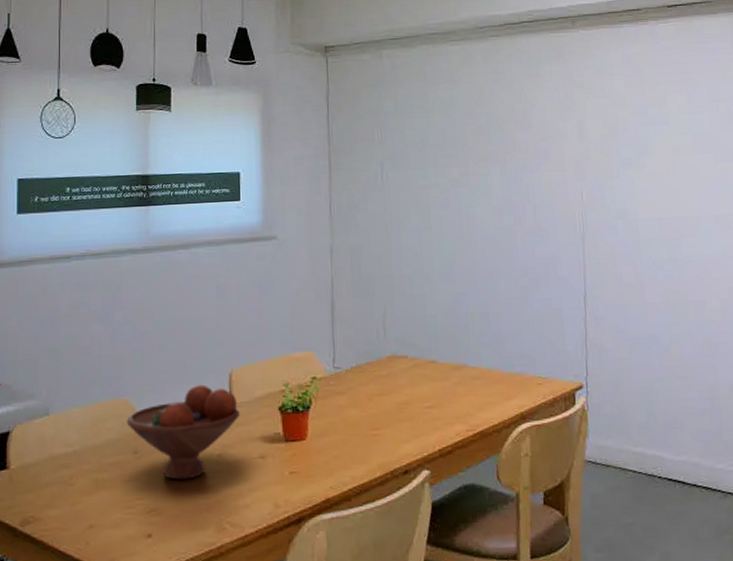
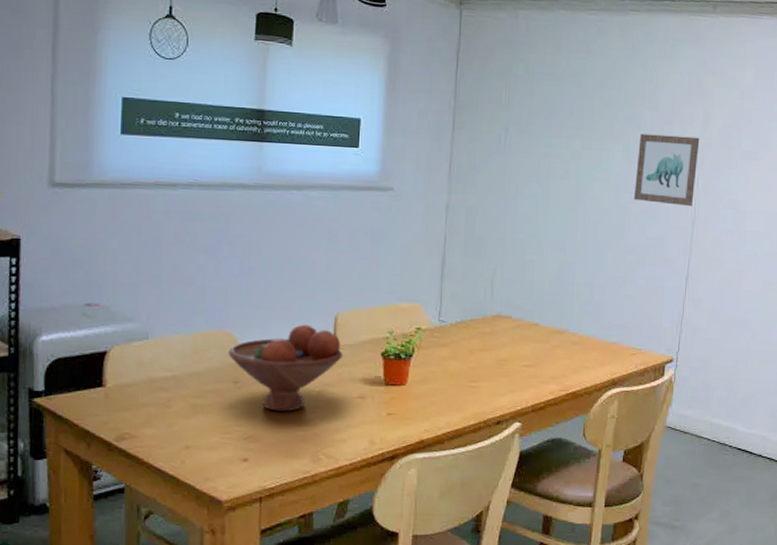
wall art: none [516,150,580,222] -> present [633,133,700,206]

